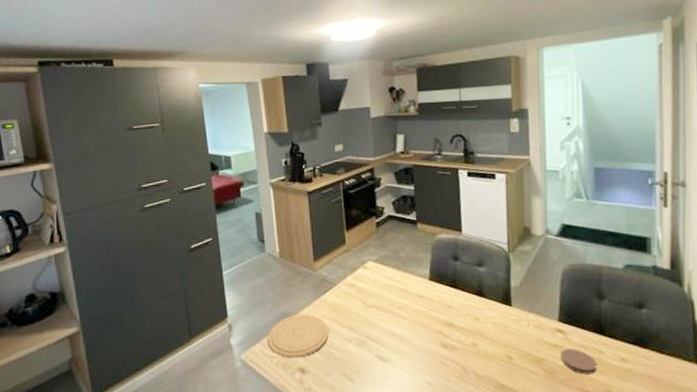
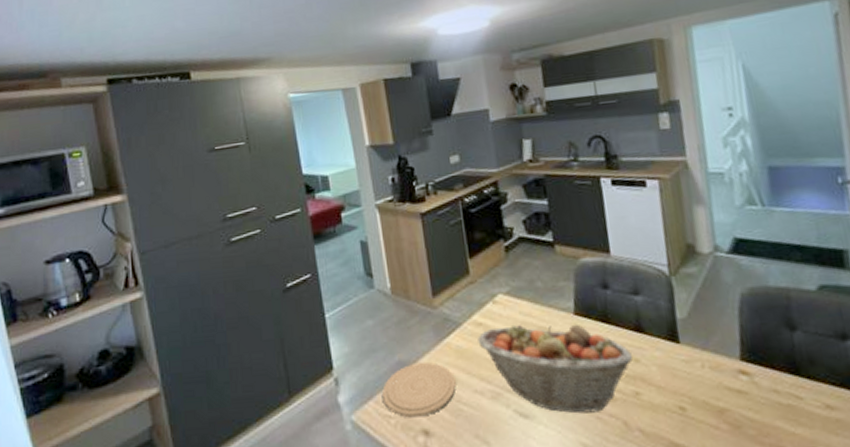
fruit basket: none [349,287,473,359] -> present [477,324,632,414]
coaster: present [560,349,598,374] -> none [747,394,797,428]

